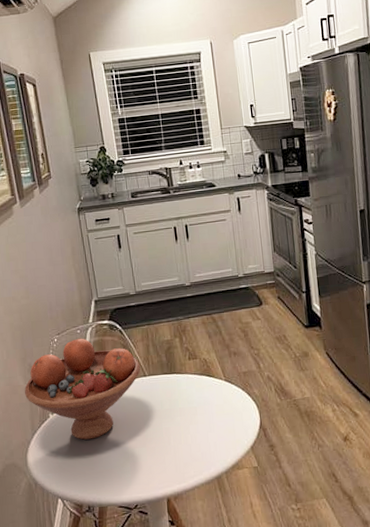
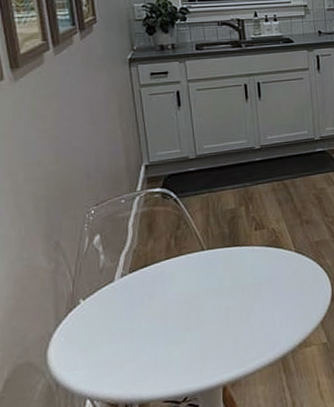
fruit bowl: present [25,338,141,440] -> none [48,209,198,328]

